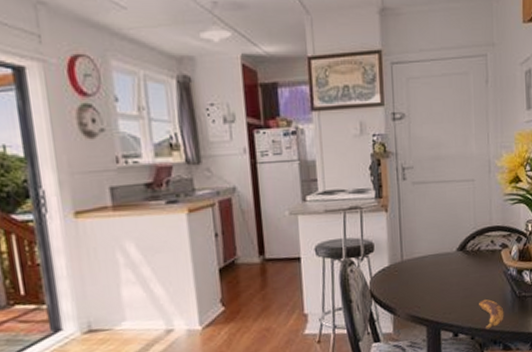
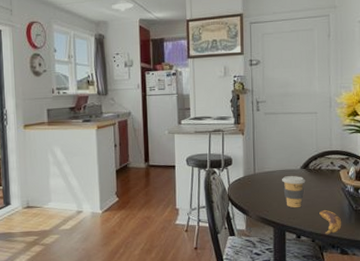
coffee cup: none [435,260,463,301] -> present [282,176,306,208]

